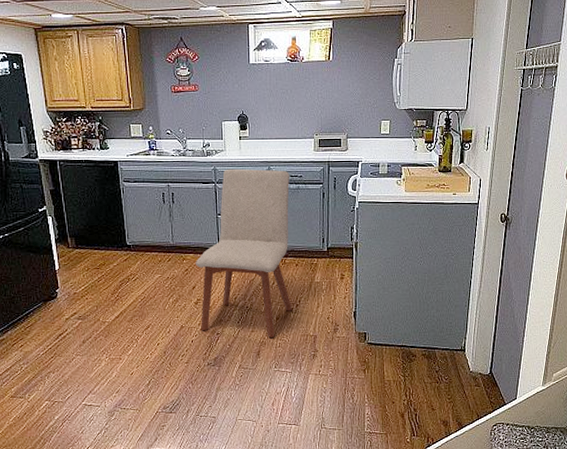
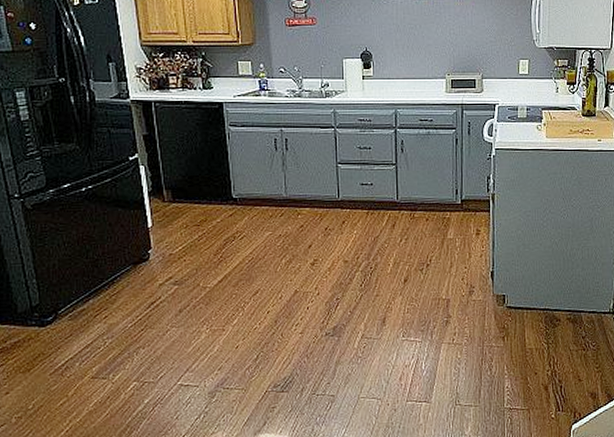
chair: present [196,168,293,338] -> none [312,111,423,302]

